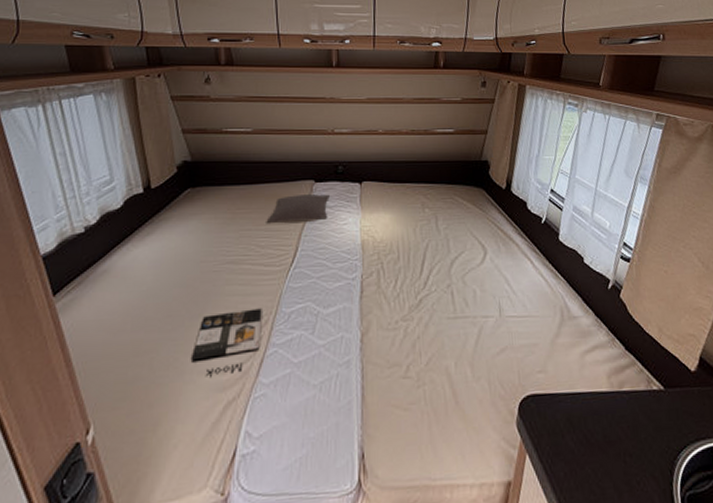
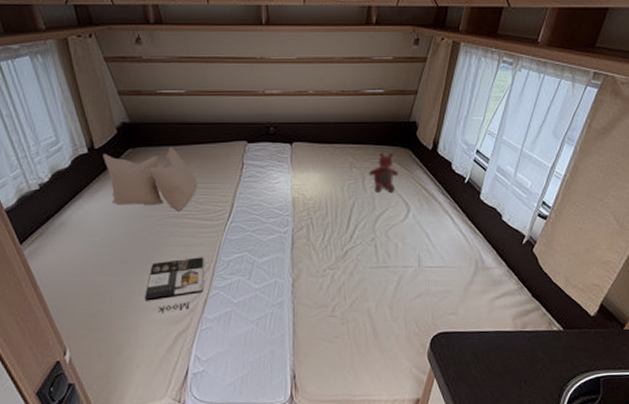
cushion: none [159,186,260,257] -> present [103,147,198,212]
pillow: present [266,194,330,225] -> none [203,154,262,183]
teddy bear: none [442,192,473,234] -> present [369,152,399,193]

